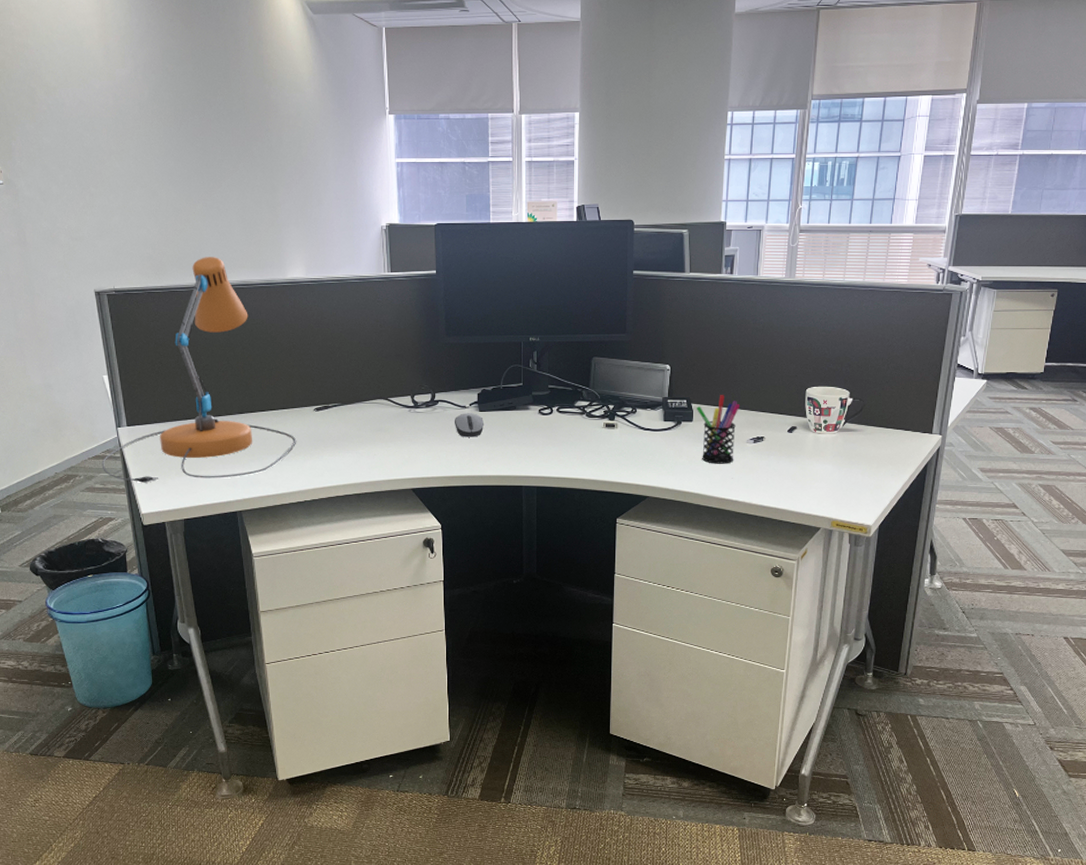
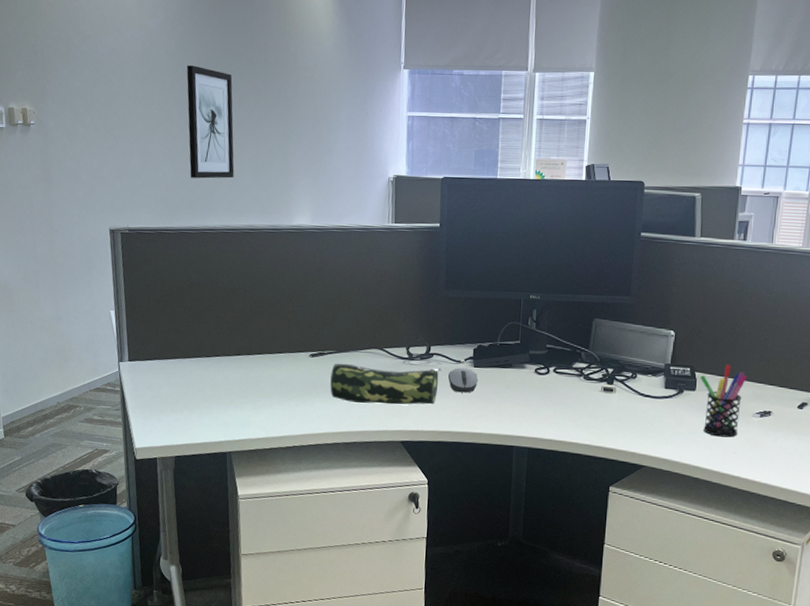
desk lamp: present [101,257,297,483] -> none [101,201,290,418]
wall art: none [162,116,222,234] -> present [186,65,234,179]
pencil case: none [337,414,448,454] -> present [330,363,442,405]

